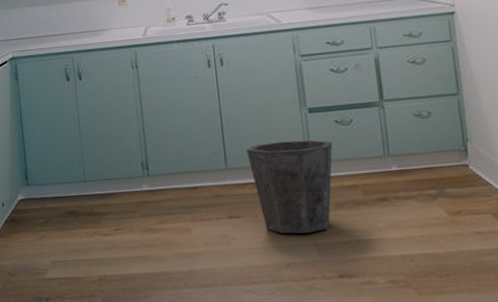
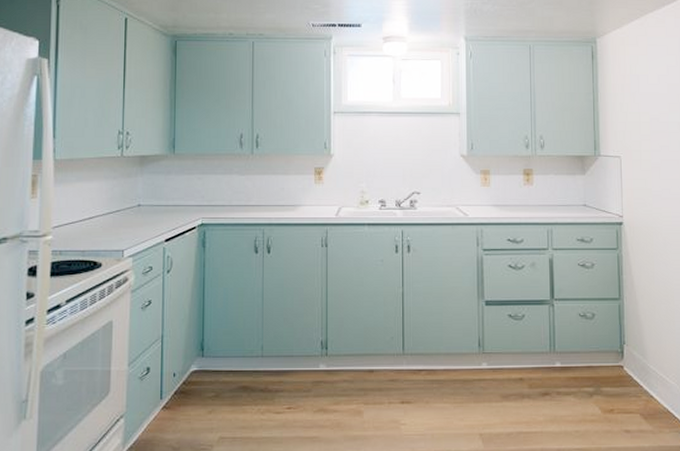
waste bin: present [247,139,333,234] -> none [424,331,504,422]

